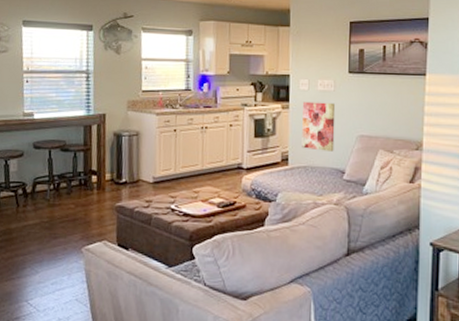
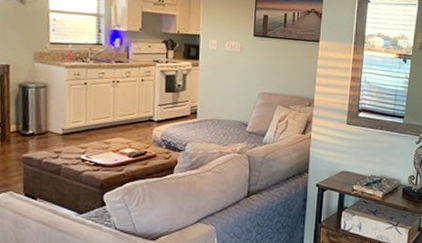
wall art: present [302,101,336,152] -> none [209,60,241,107]

